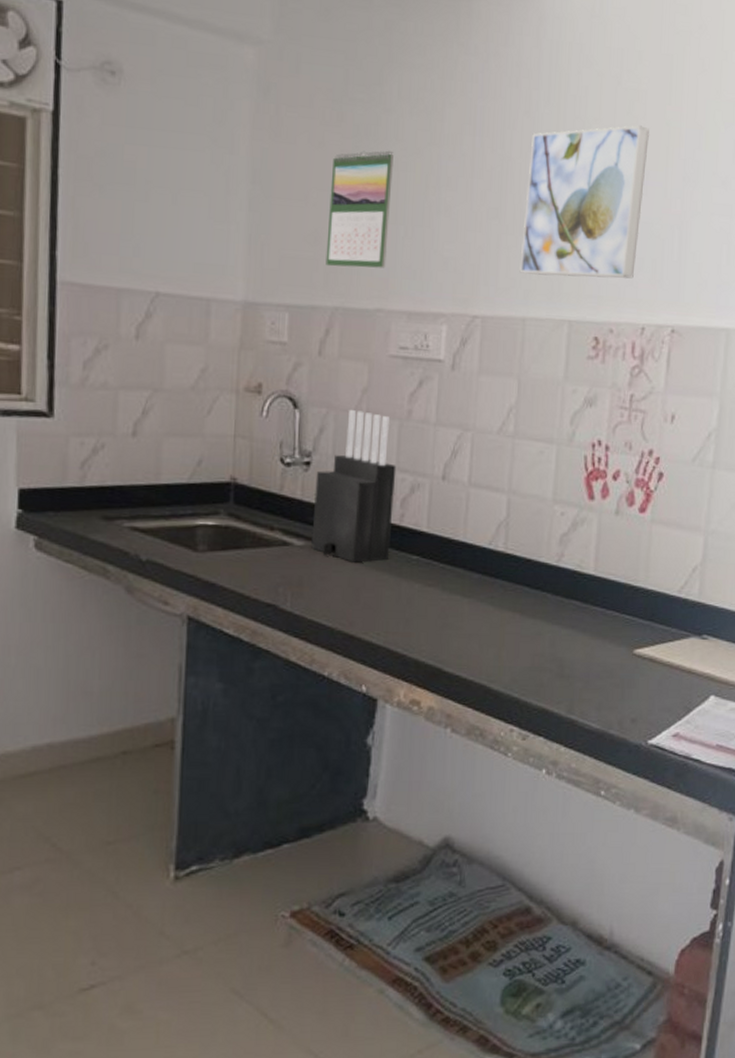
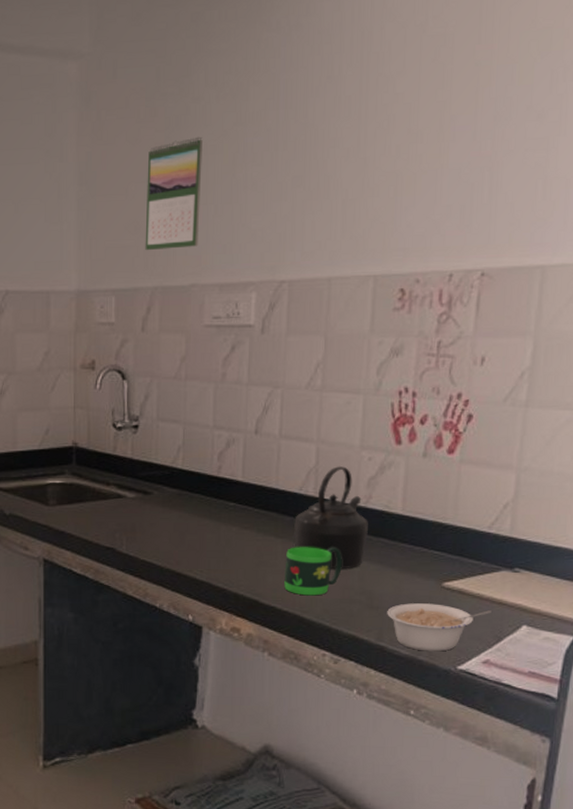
knife block: present [311,410,397,563] -> none [141,377,213,510]
mug: none [470,608,533,663] -> present [284,547,342,596]
kettle: none [481,519,560,633] -> present [293,465,368,568]
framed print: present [519,125,649,279] -> none [324,71,457,235]
legume: none [578,672,681,725] -> present [387,603,492,652]

